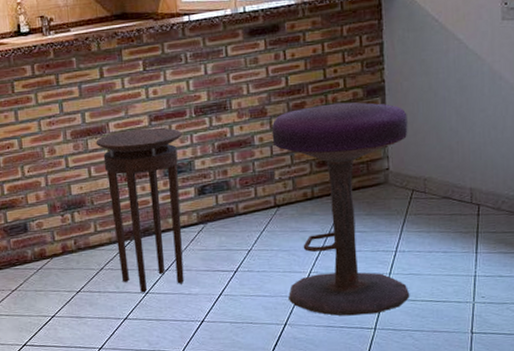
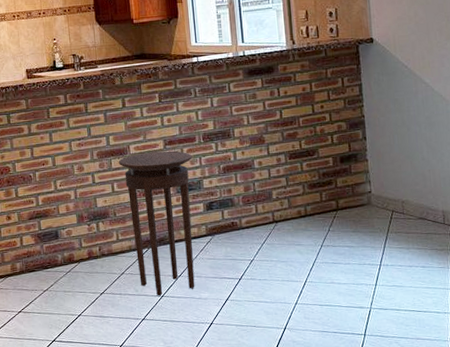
stool: present [271,102,410,316] -> none [269,133,395,322]

